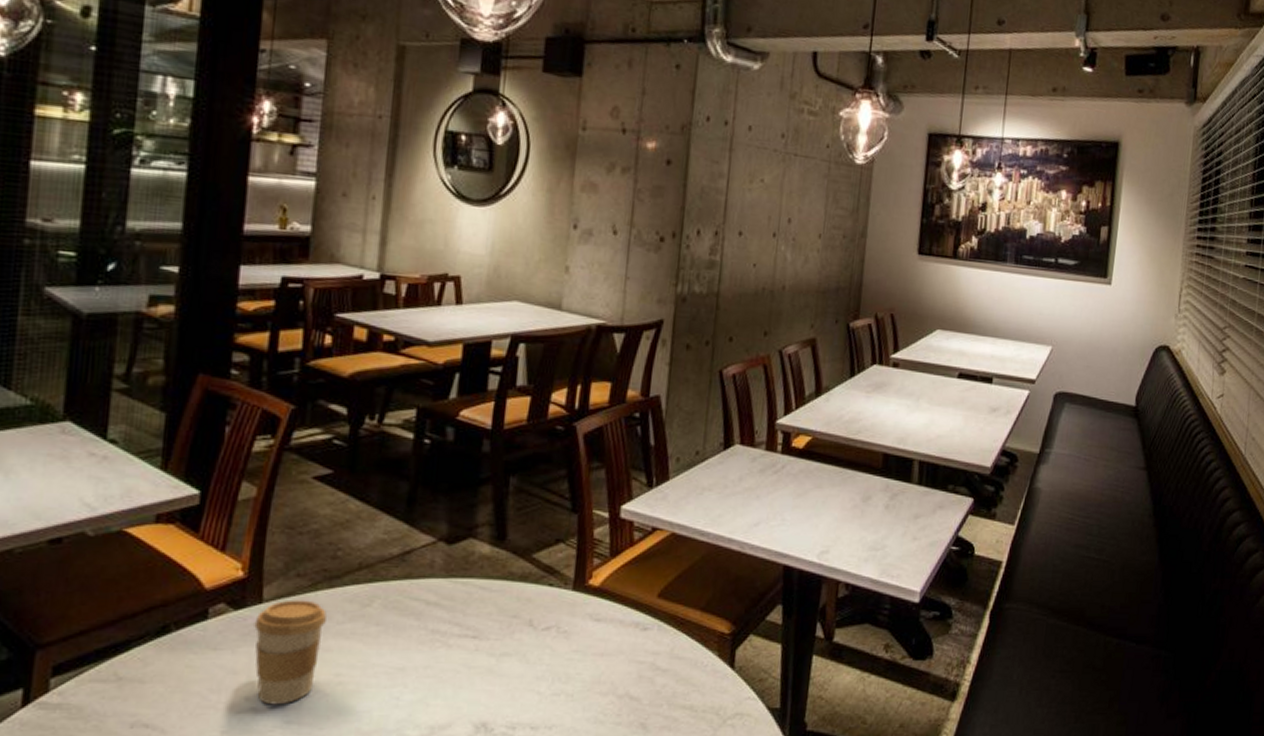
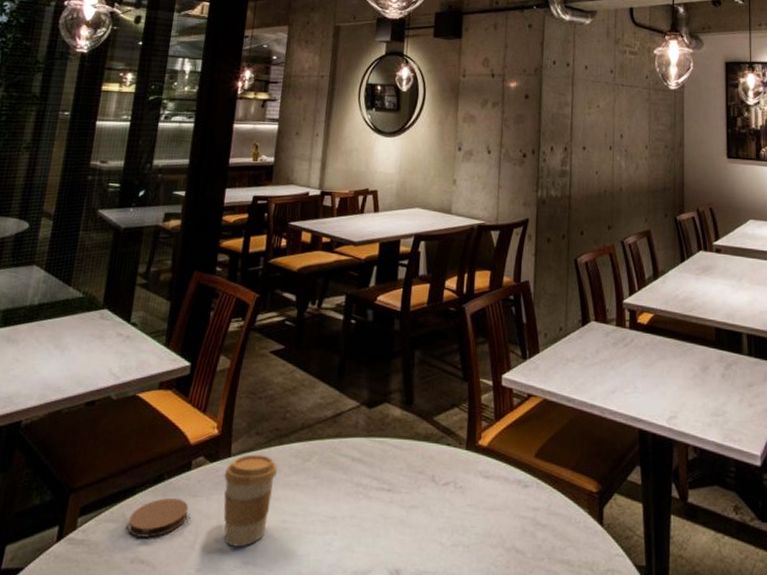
coaster: none [123,651,206,698] -> present [128,497,188,538]

